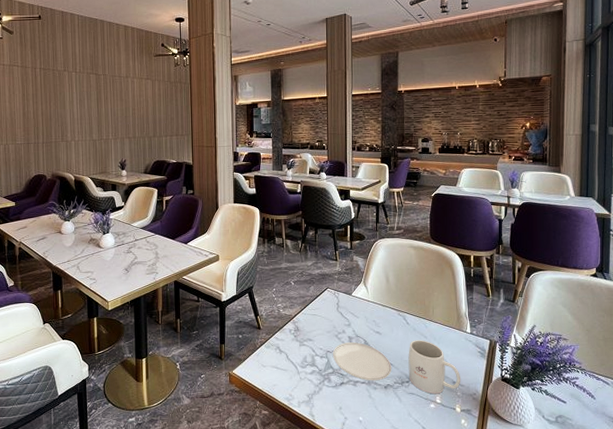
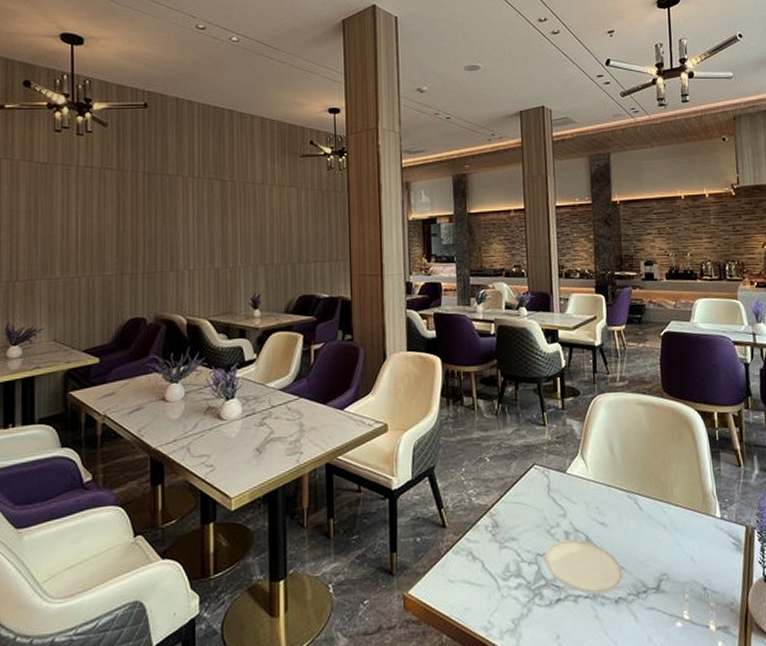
mug: present [408,340,461,395] -> none [643,531,714,608]

